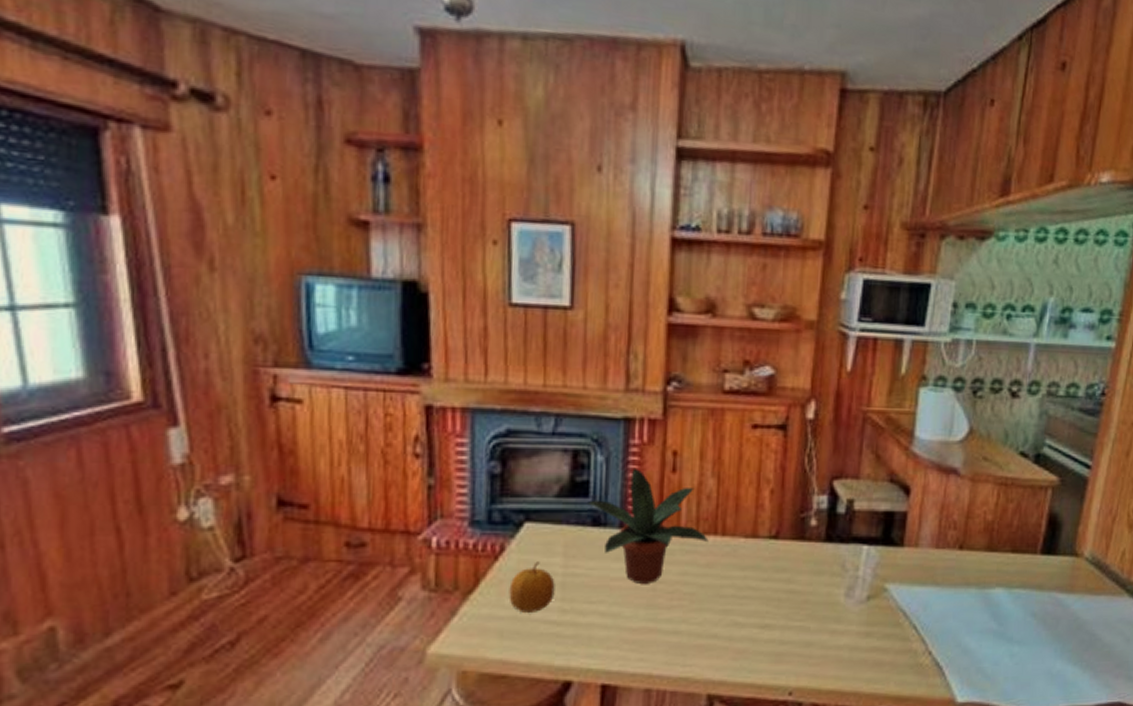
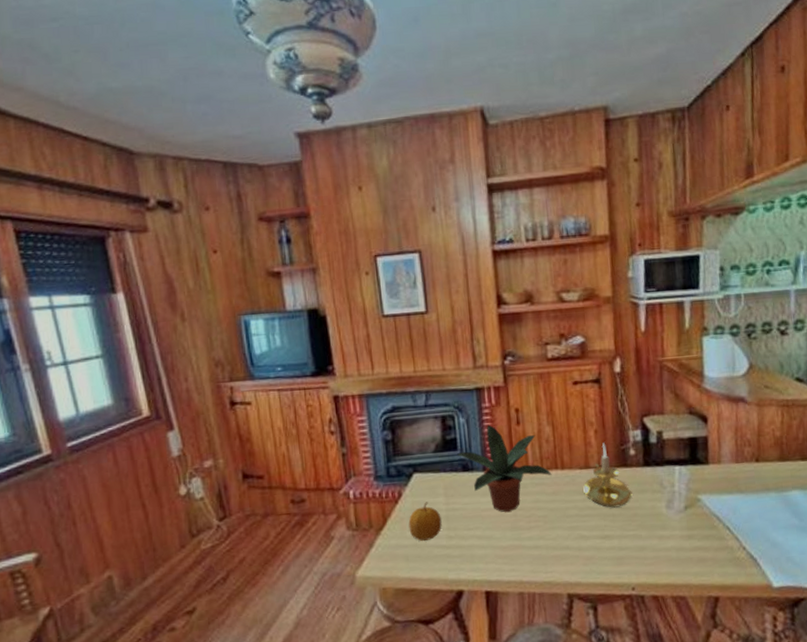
candle holder: none [746,507,806,590] -> present [583,443,633,508]

